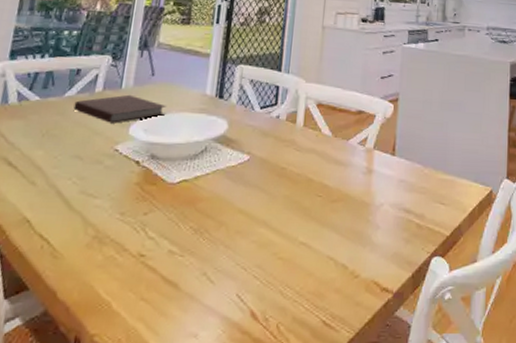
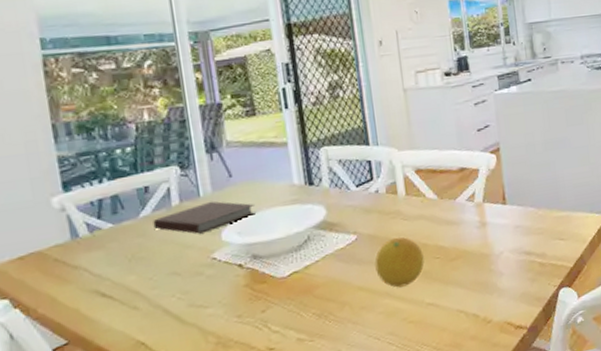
fruit: none [259,166,307,219] -> present [375,236,424,288]

